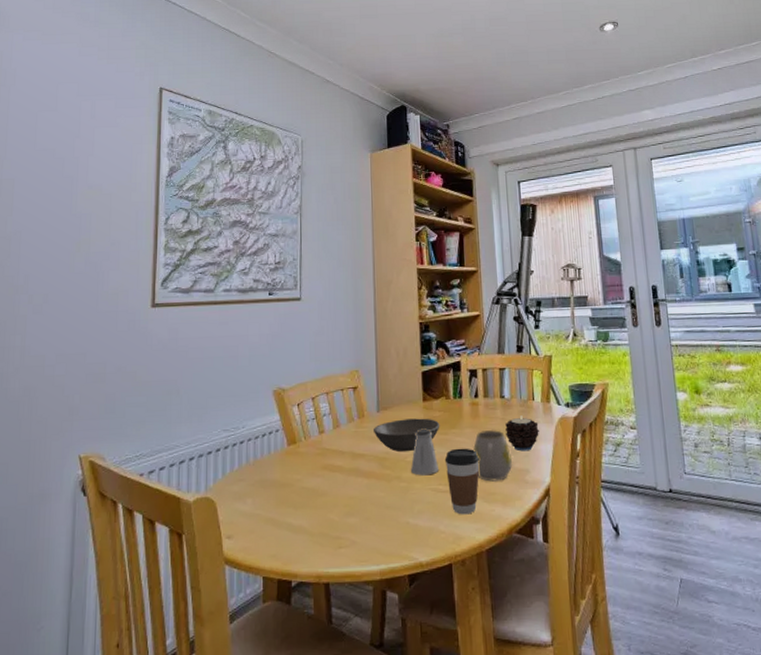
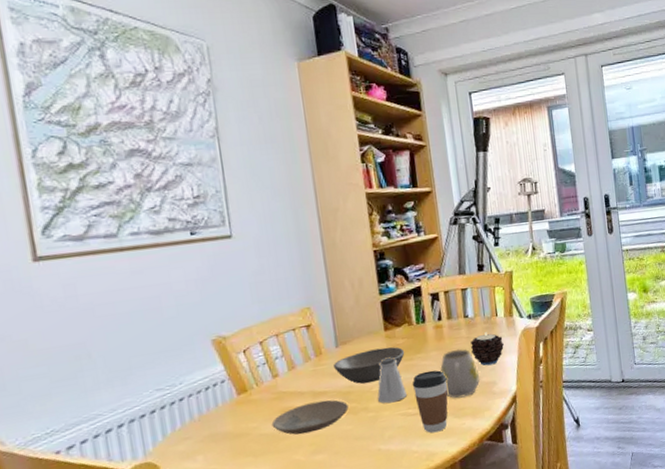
plate: none [313,463,383,494] -> present [271,400,349,435]

